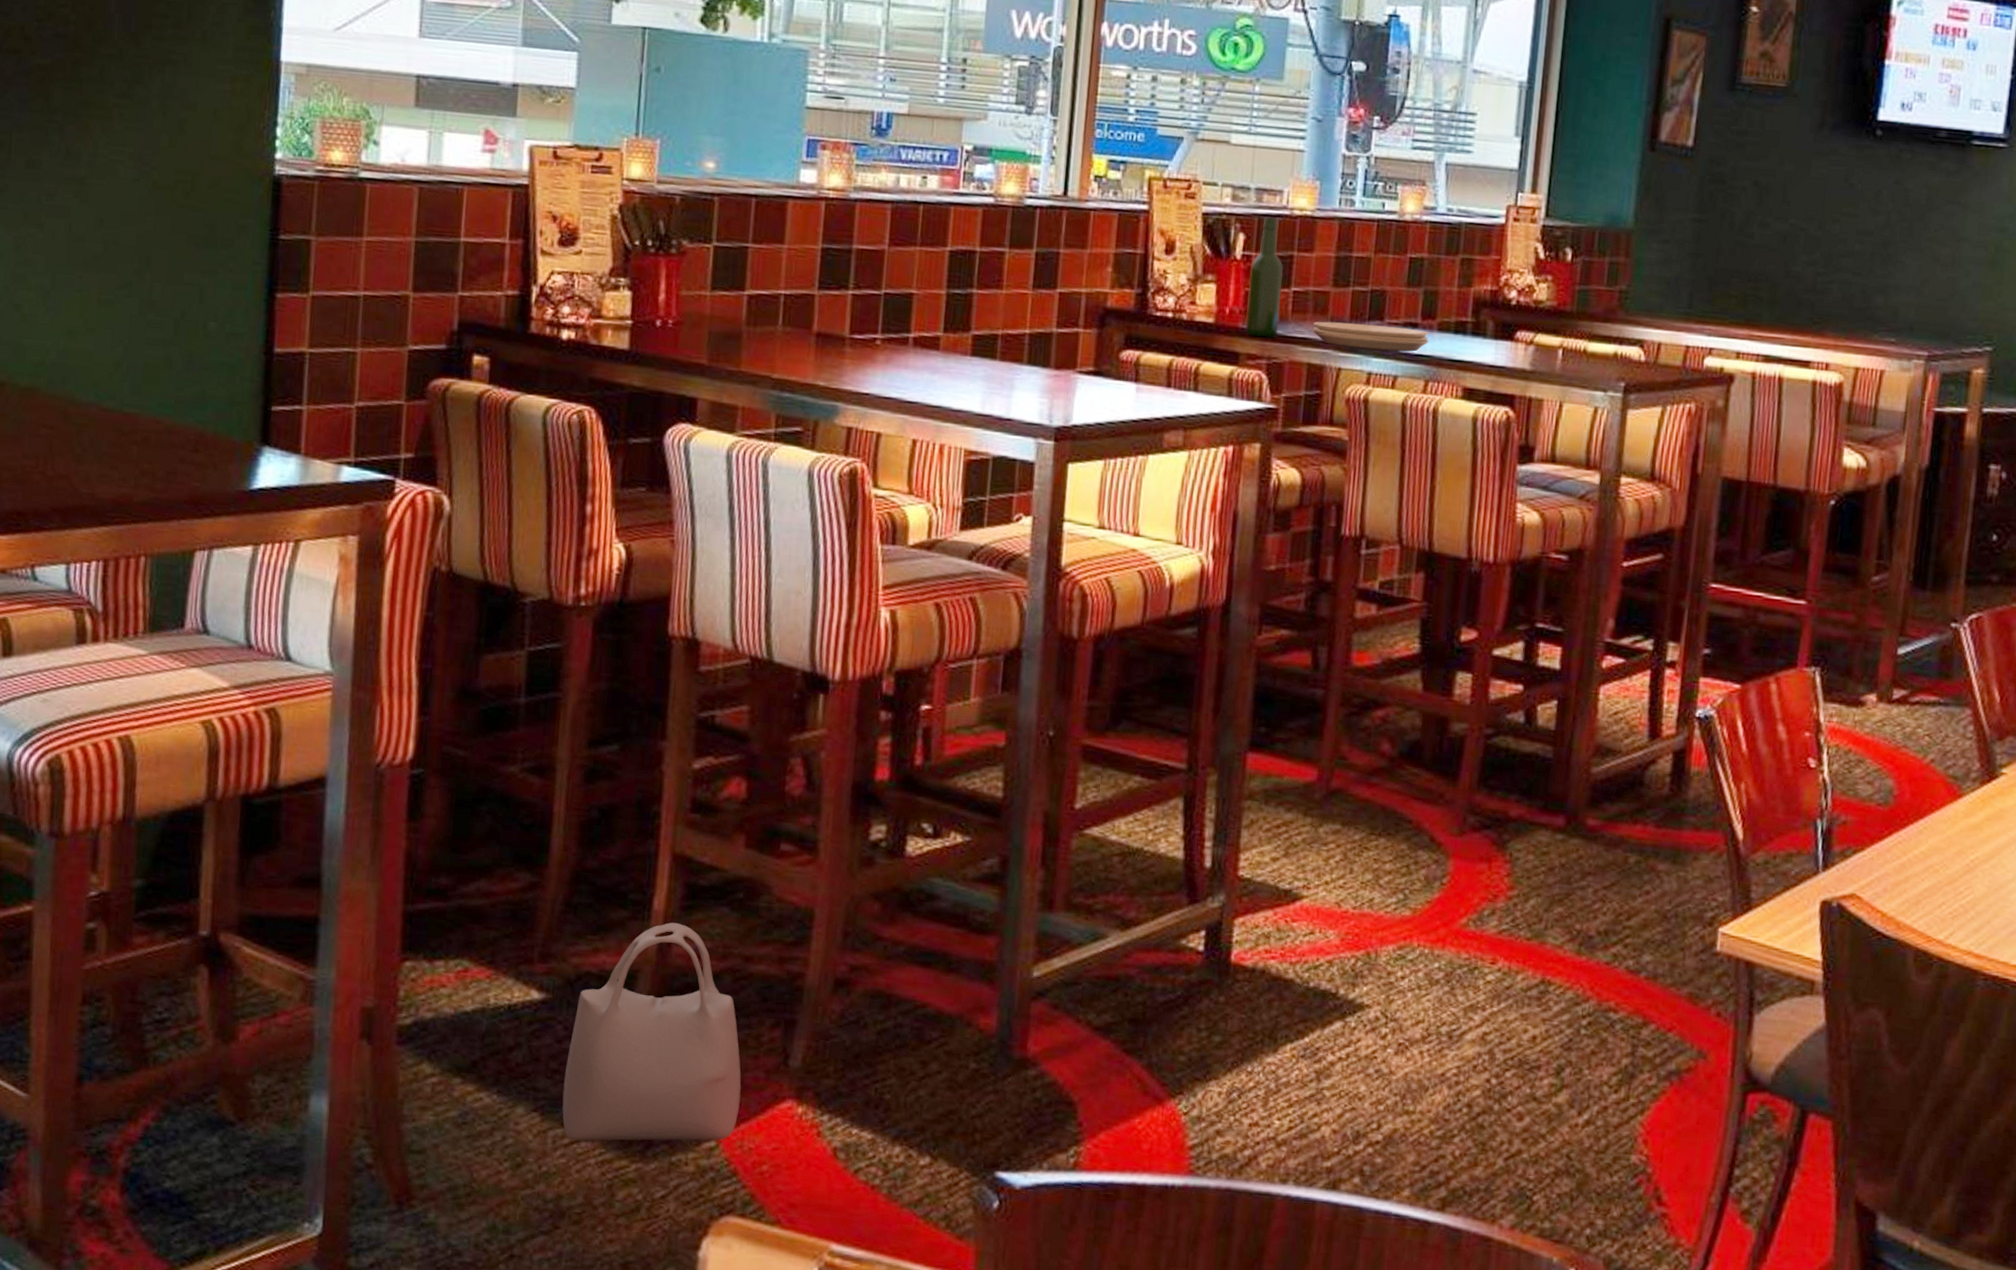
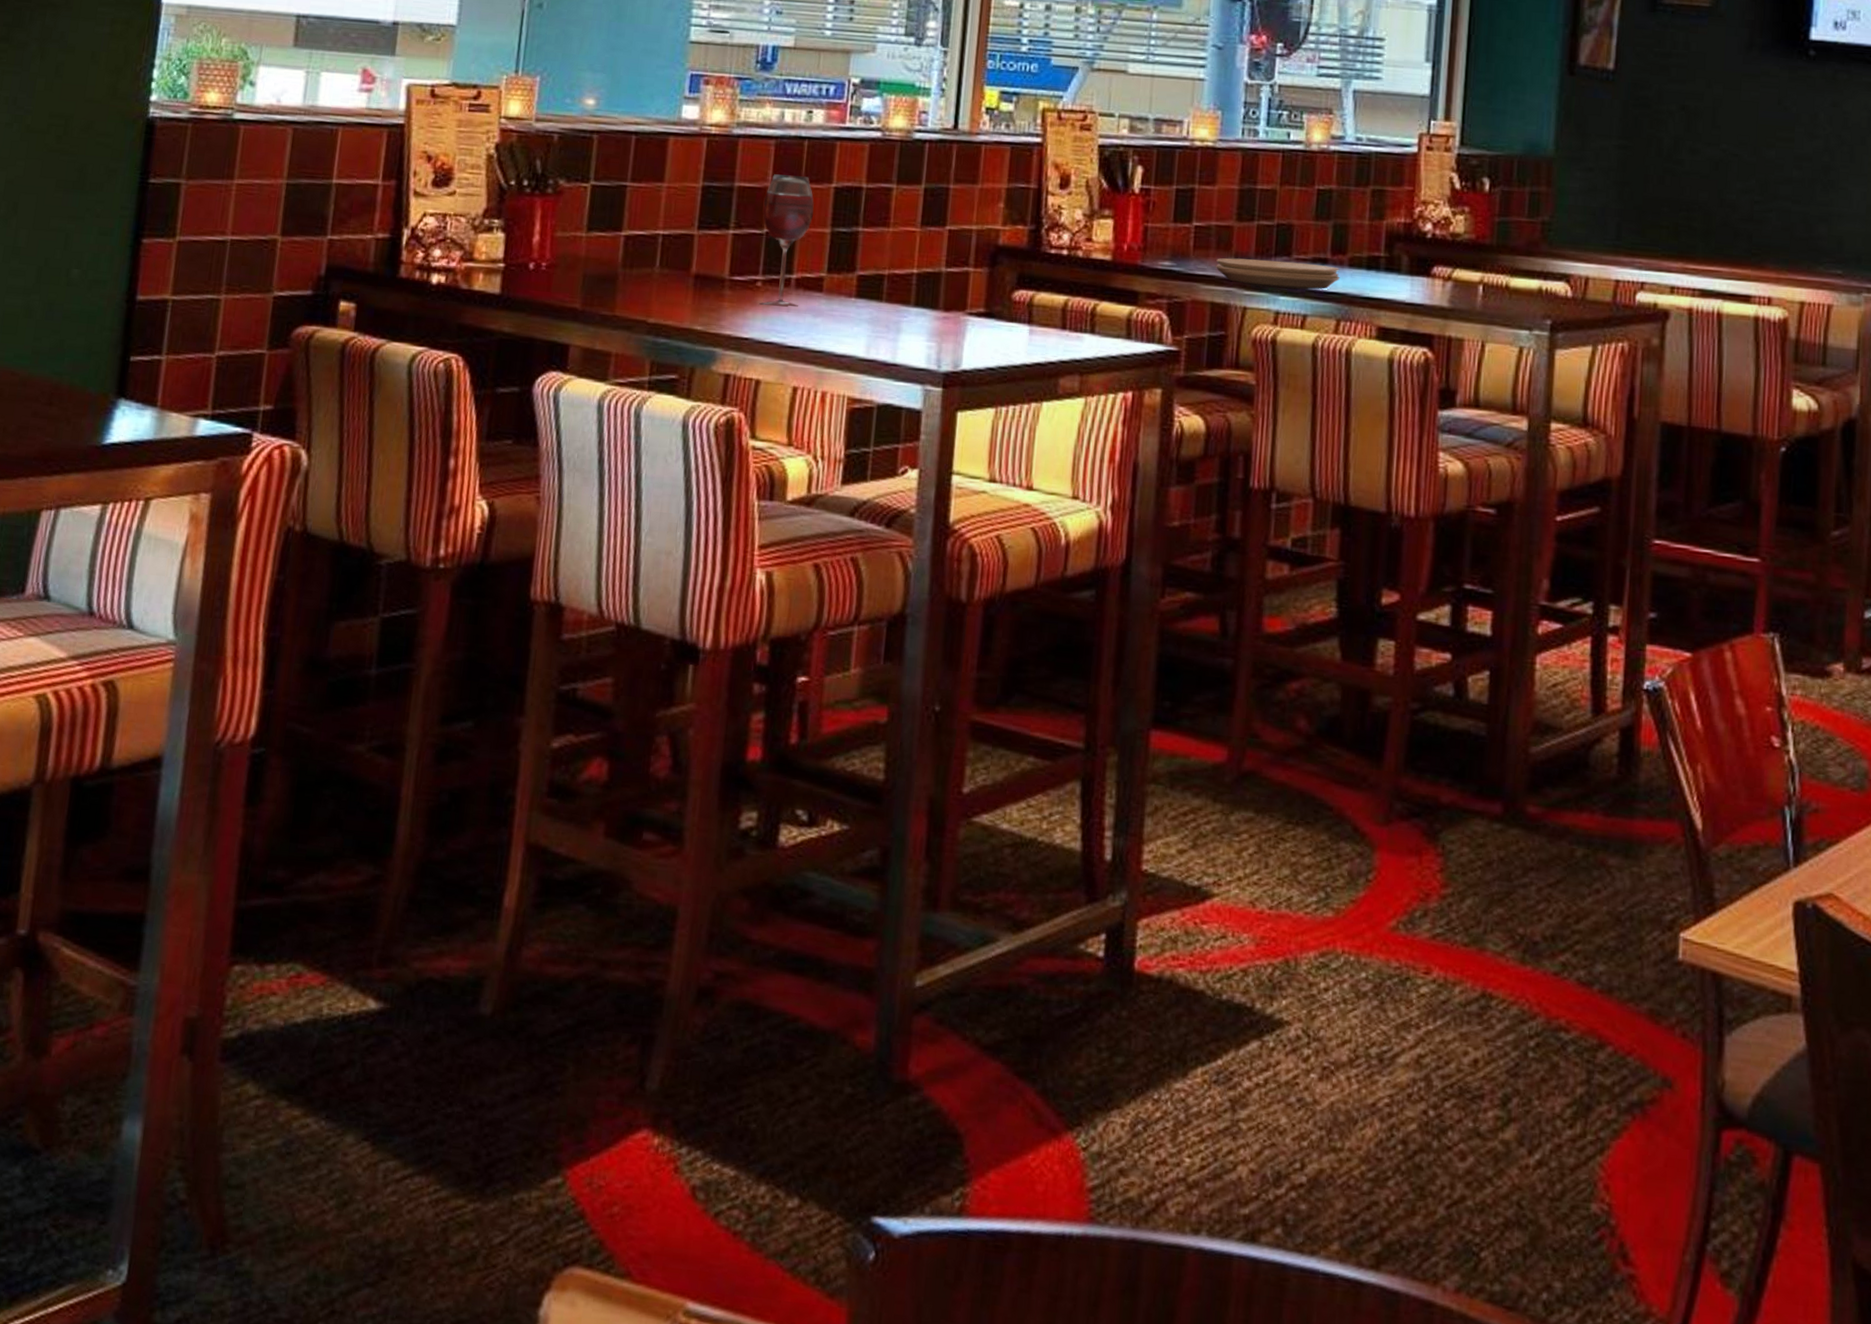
handbag: present [562,922,741,1142] -> none [395,921,593,1177]
wineglass: none [878,237,930,365] -> present [758,174,814,308]
beer bottle: present [1245,217,1283,338] -> none [1144,148,1184,276]

